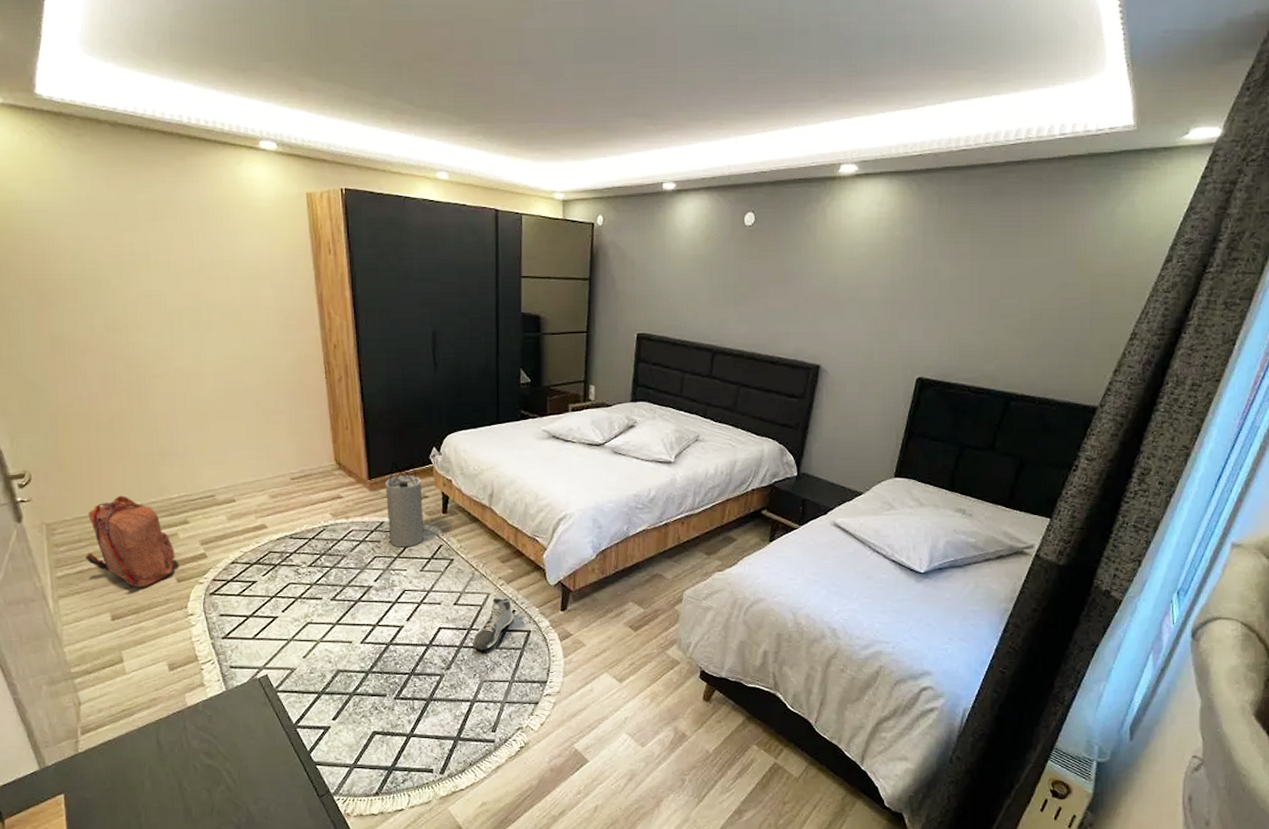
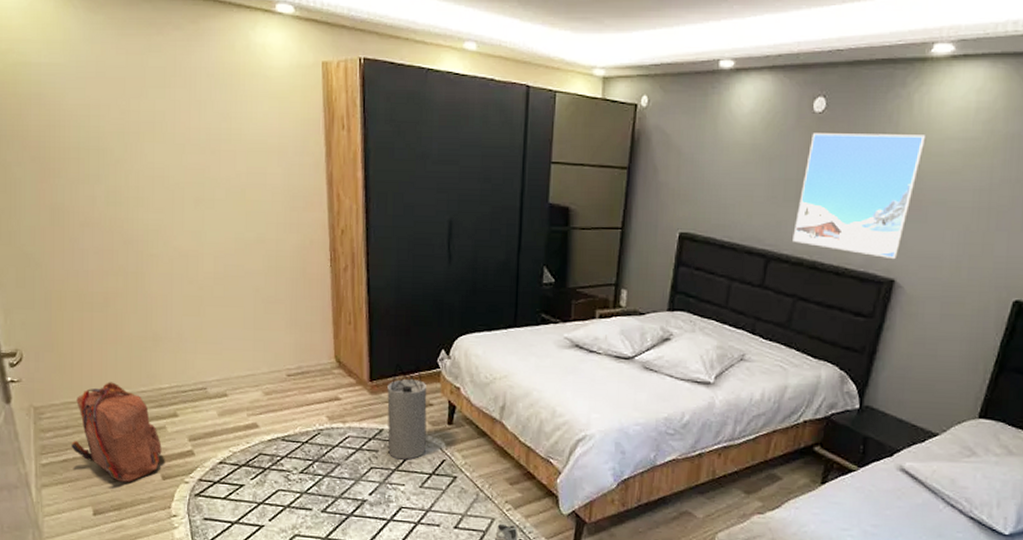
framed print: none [734,242,839,348] -> present [793,133,927,260]

